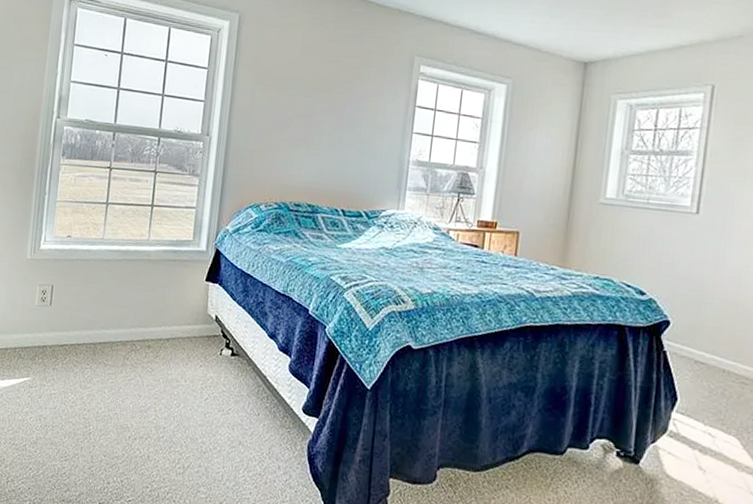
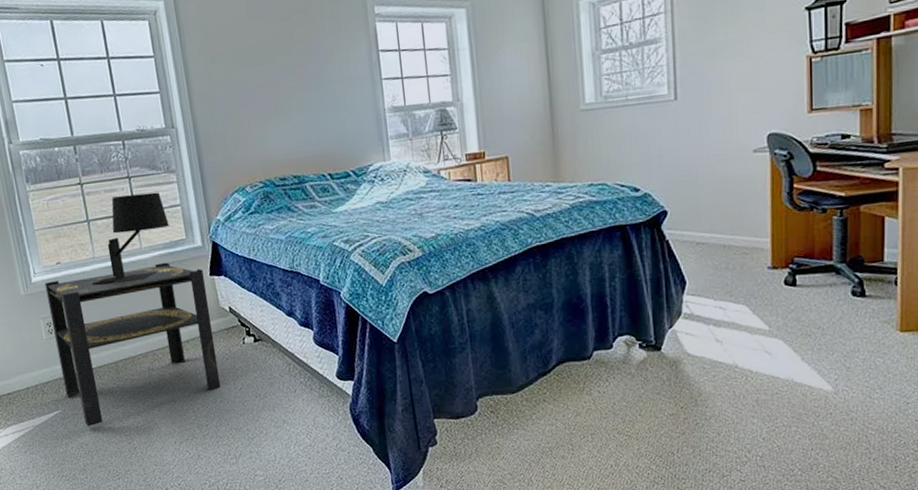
side table: none [39,251,200,401] -> present [44,262,221,427]
table lamp: none [113,186,181,271] -> present [107,192,169,283]

